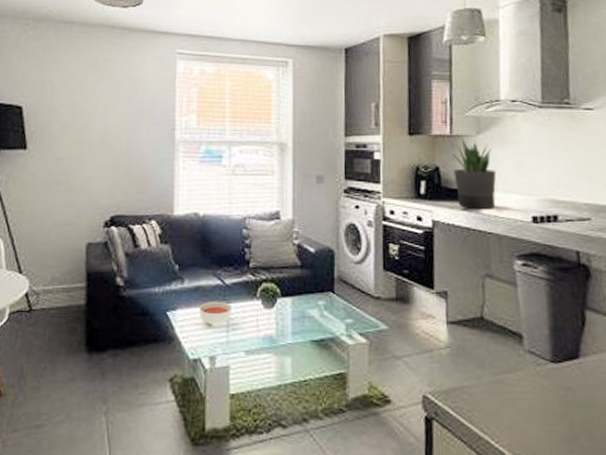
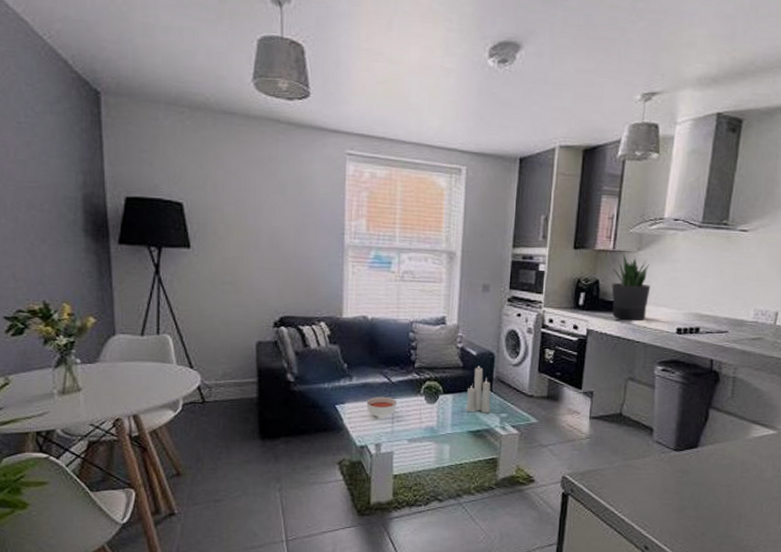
candle: none [306,264,334,319] -> present [465,366,491,413]

